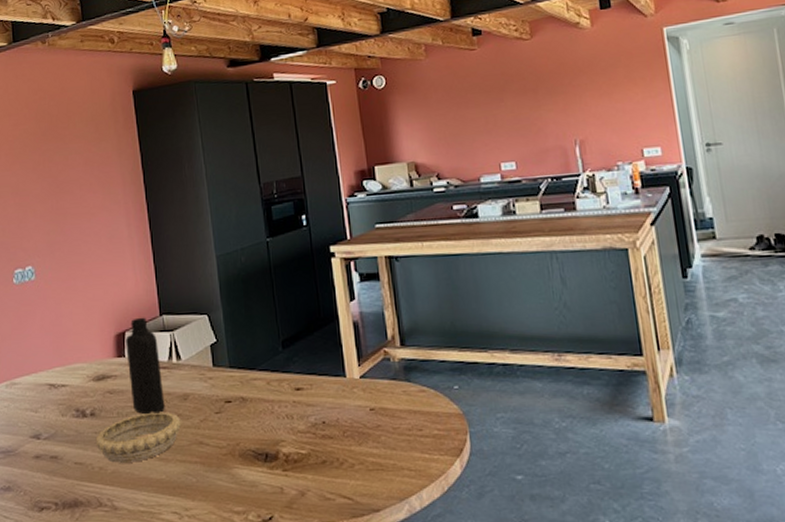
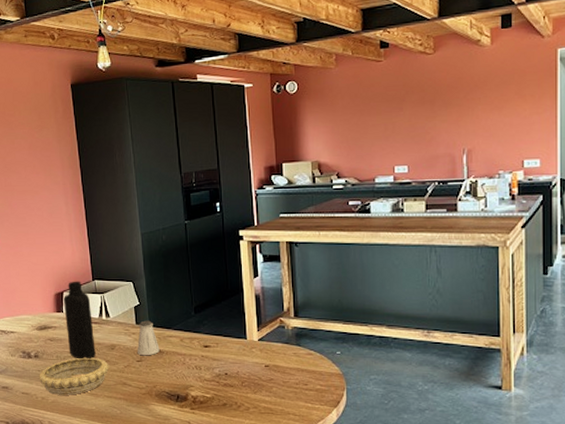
saltshaker: none [214,361,242,406] -> present [137,320,160,356]

